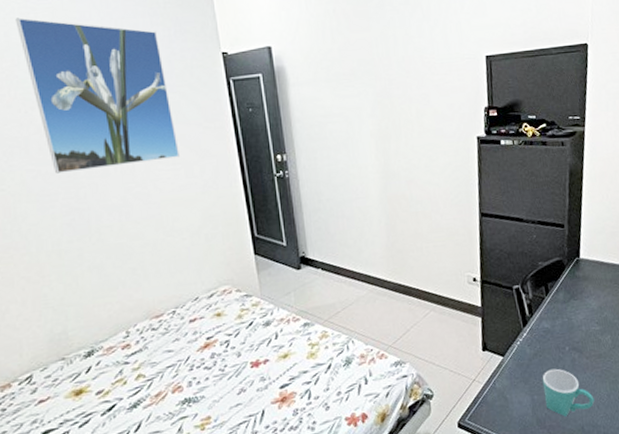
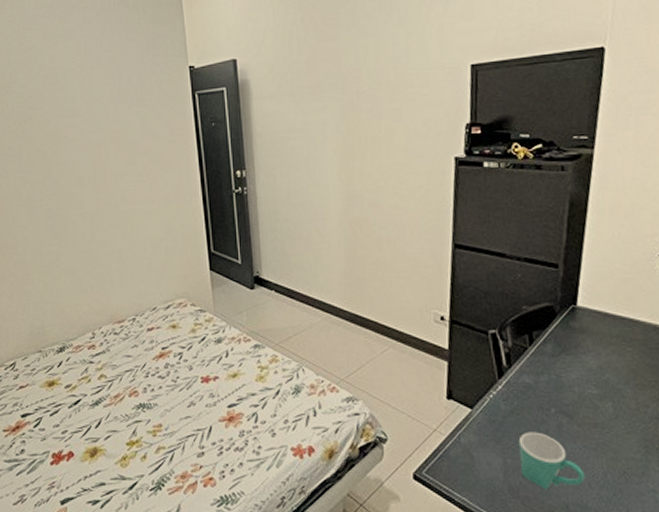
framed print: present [15,17,180,174] -> none [15,37,146,181]

